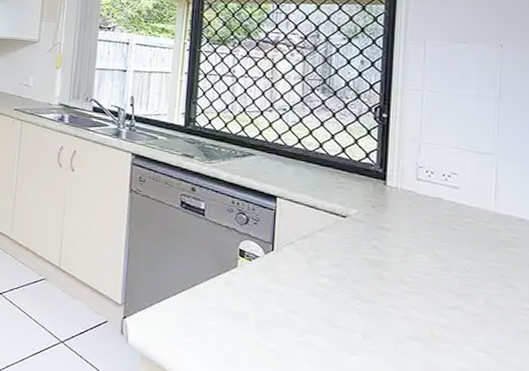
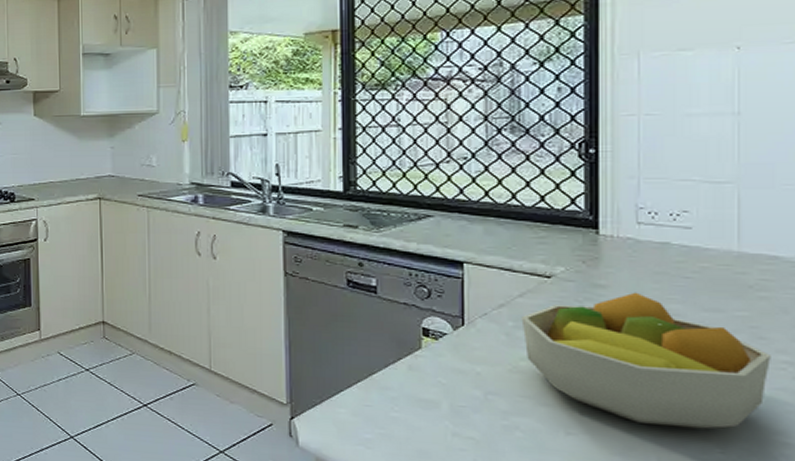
fruit bowl: none [320,237,516,361] -> present [521,292,771,429]

